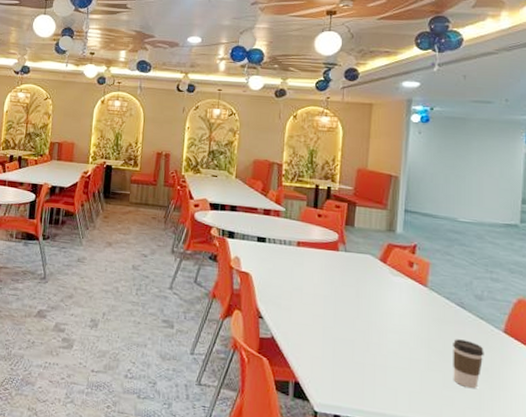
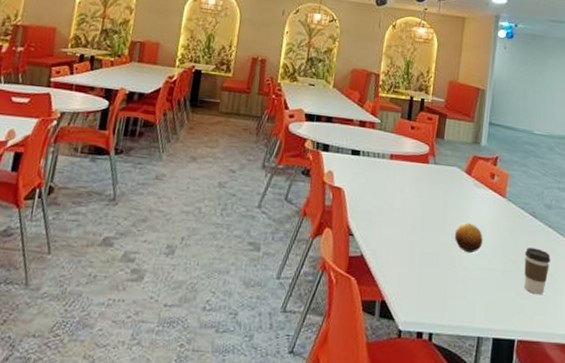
fruit: none [371,311,403,342] -> present [455,224,483,254]

